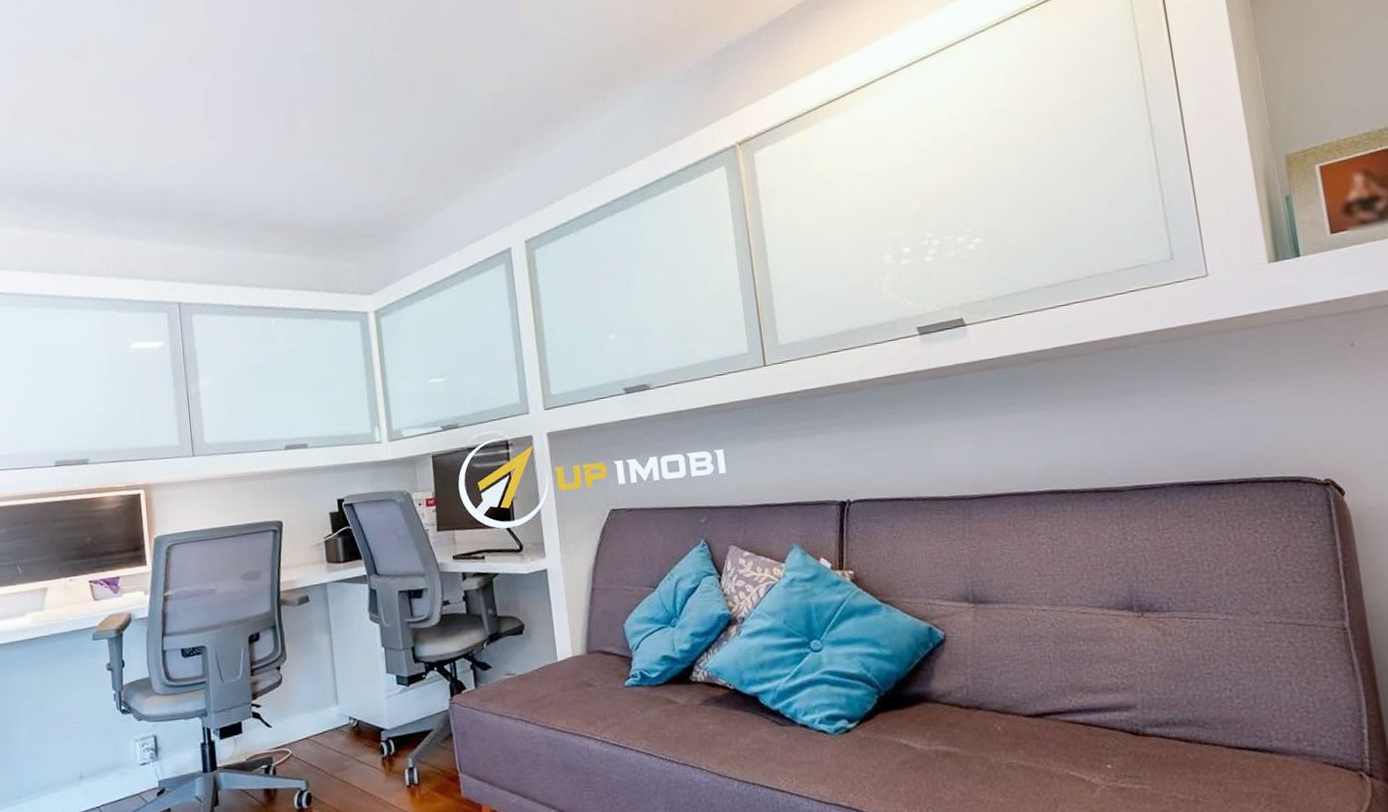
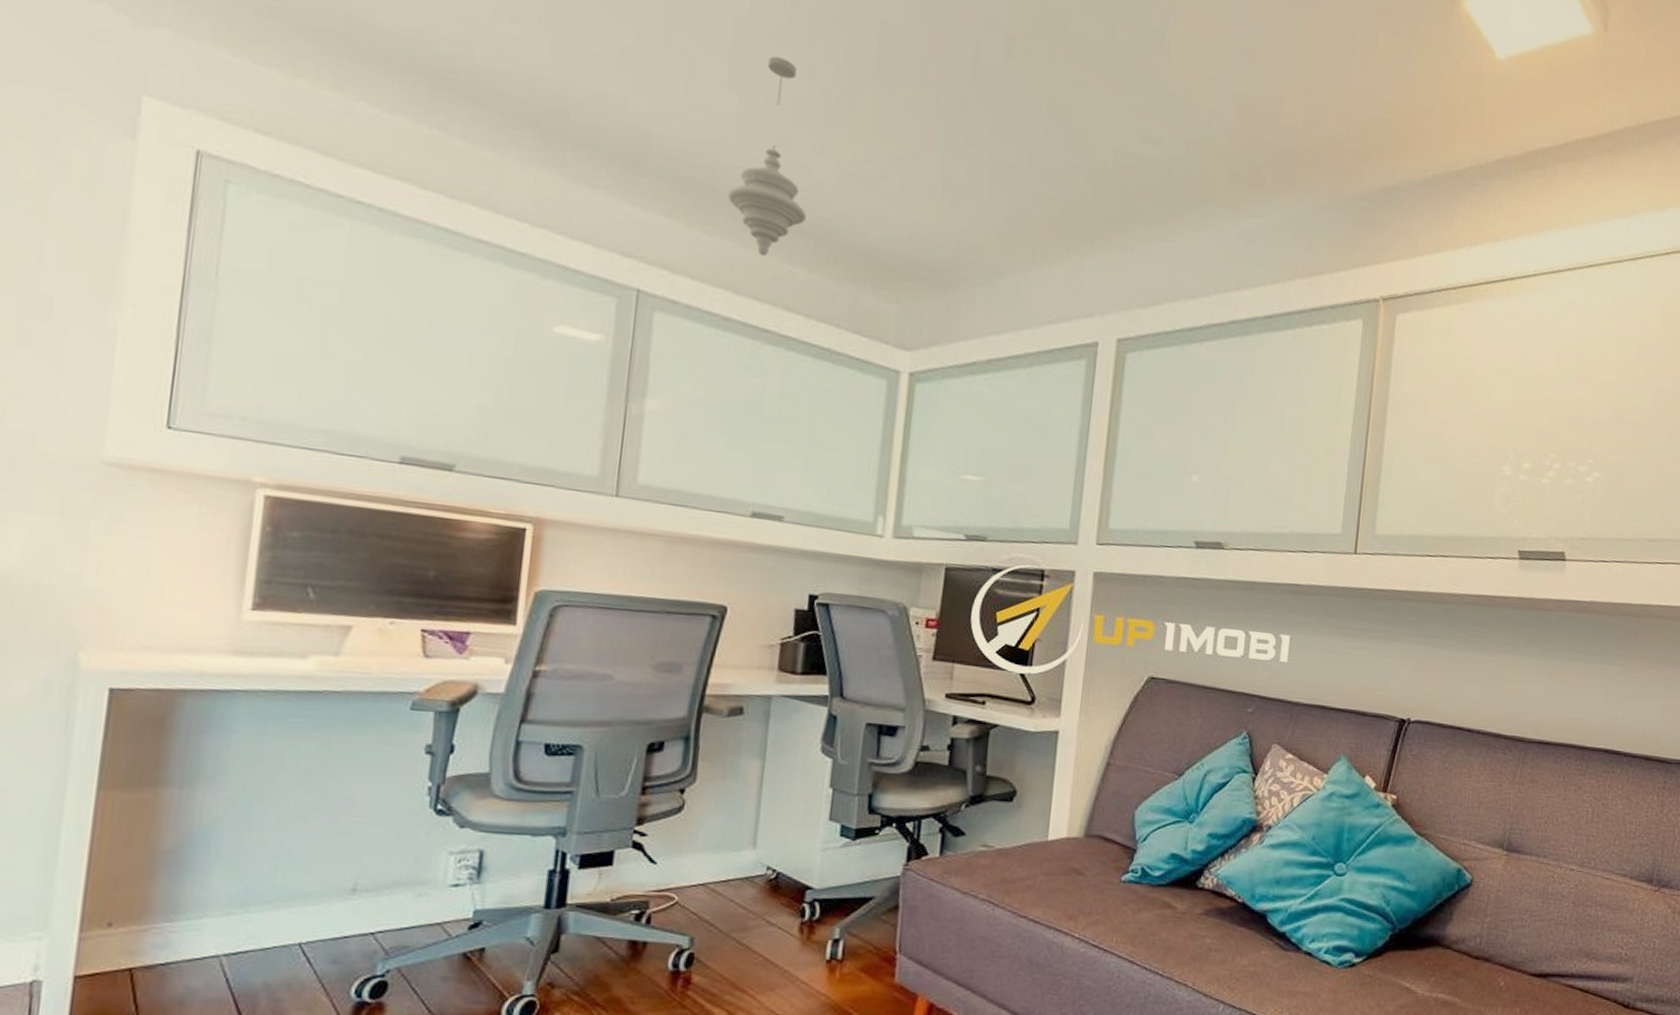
pendant light: none [223,105,279,254] -> present [727,56,806,257]

